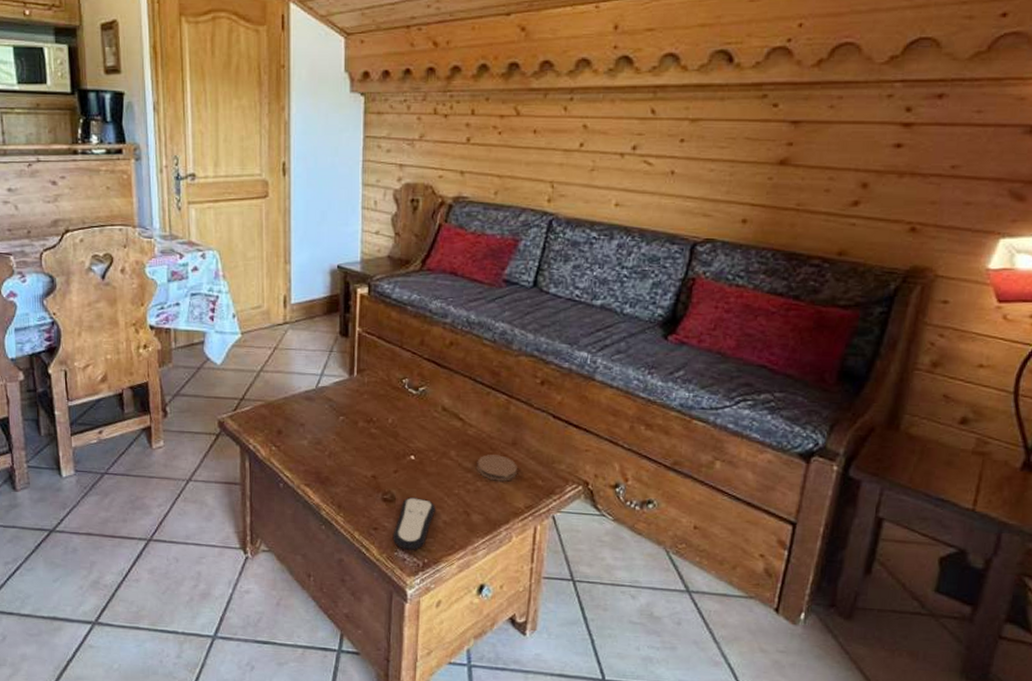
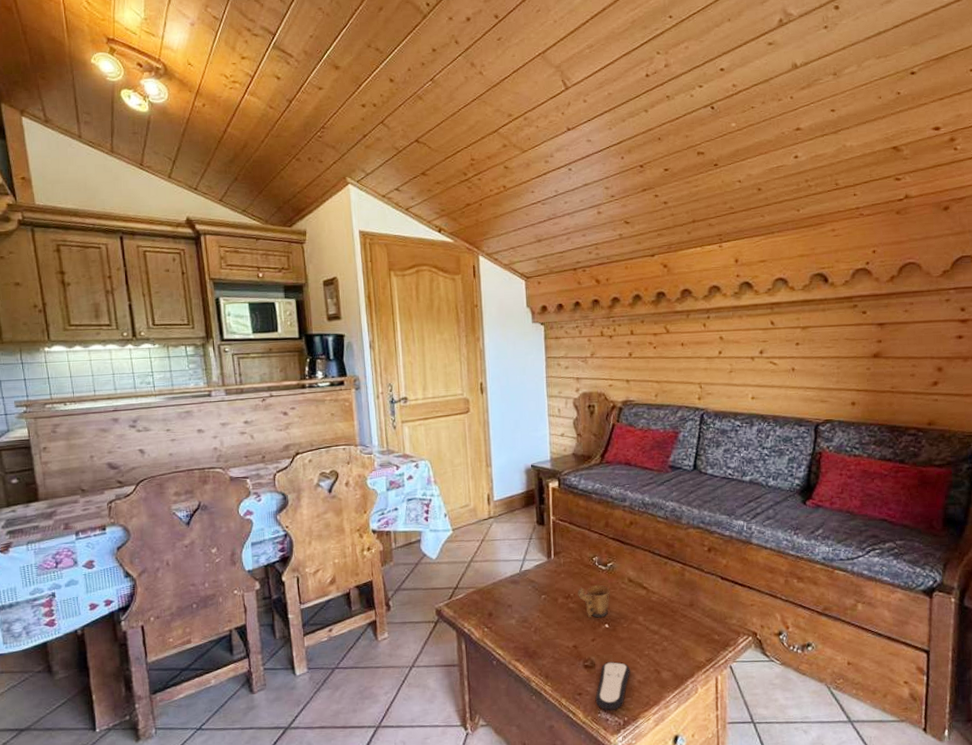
mug: none [382,410,421,448] -> present [578,584,611,618]
coaster: present [476,454,517,481] -> none [662,616,696,640]

